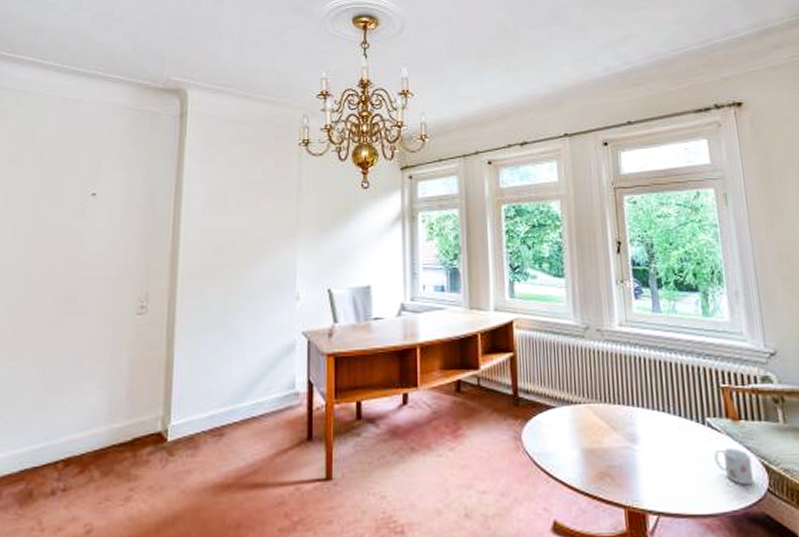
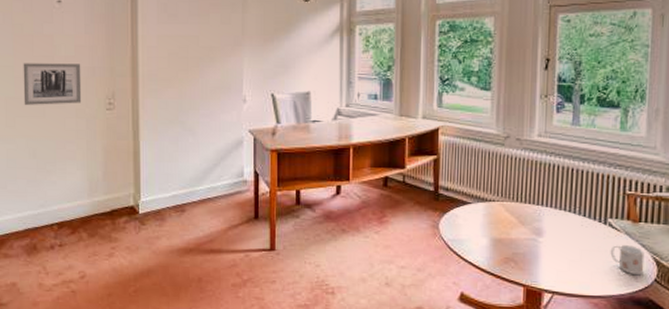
wall art: none [39,262,112,312] -> present [23,63,82,105]

